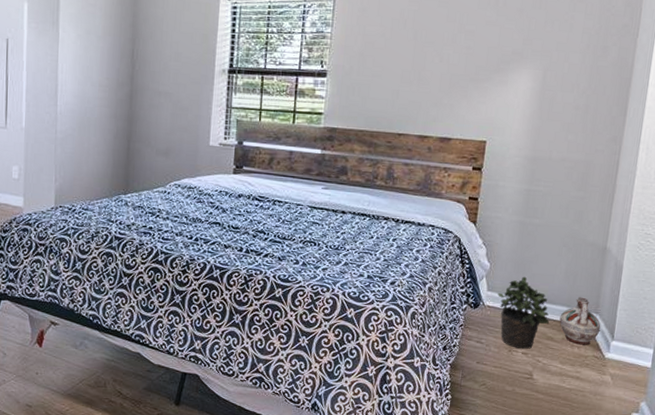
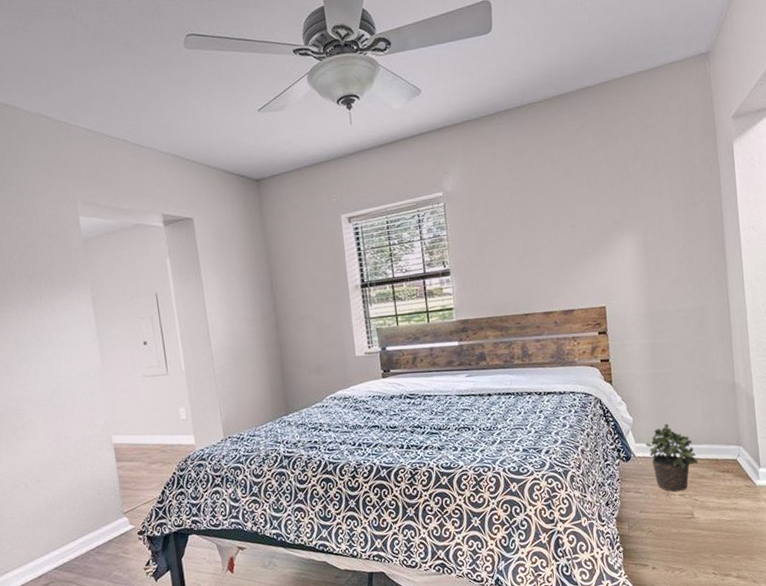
ceramic jug: present [559,297,601,345] -> none [706,432,747,478]

